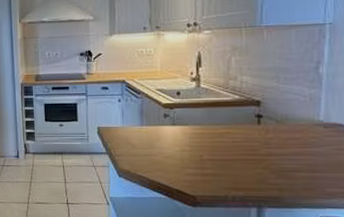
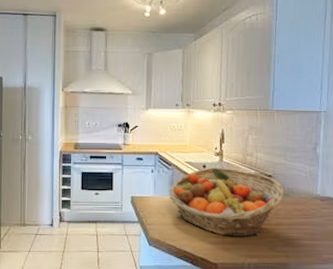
fruit basket: none [138,94,276,168] -> present [169,167,284,237]

